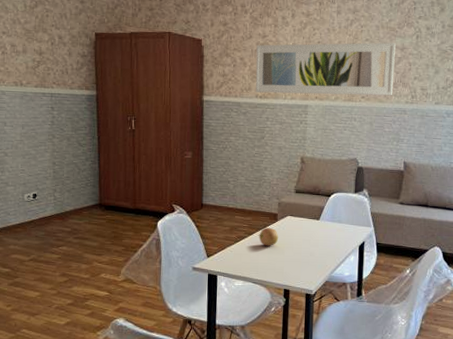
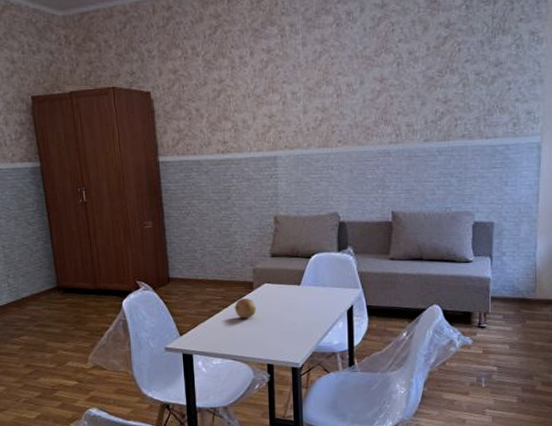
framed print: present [255,42,396,96] -> none [213,74,374,147]

